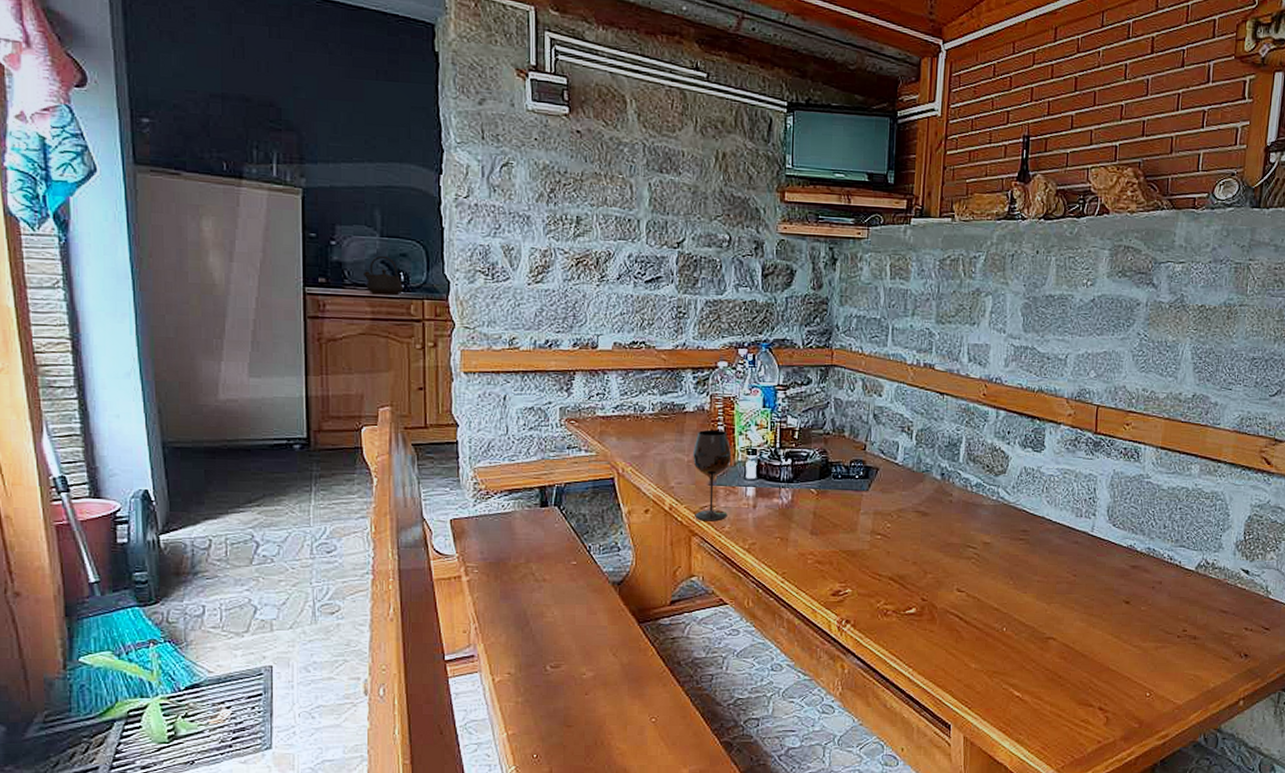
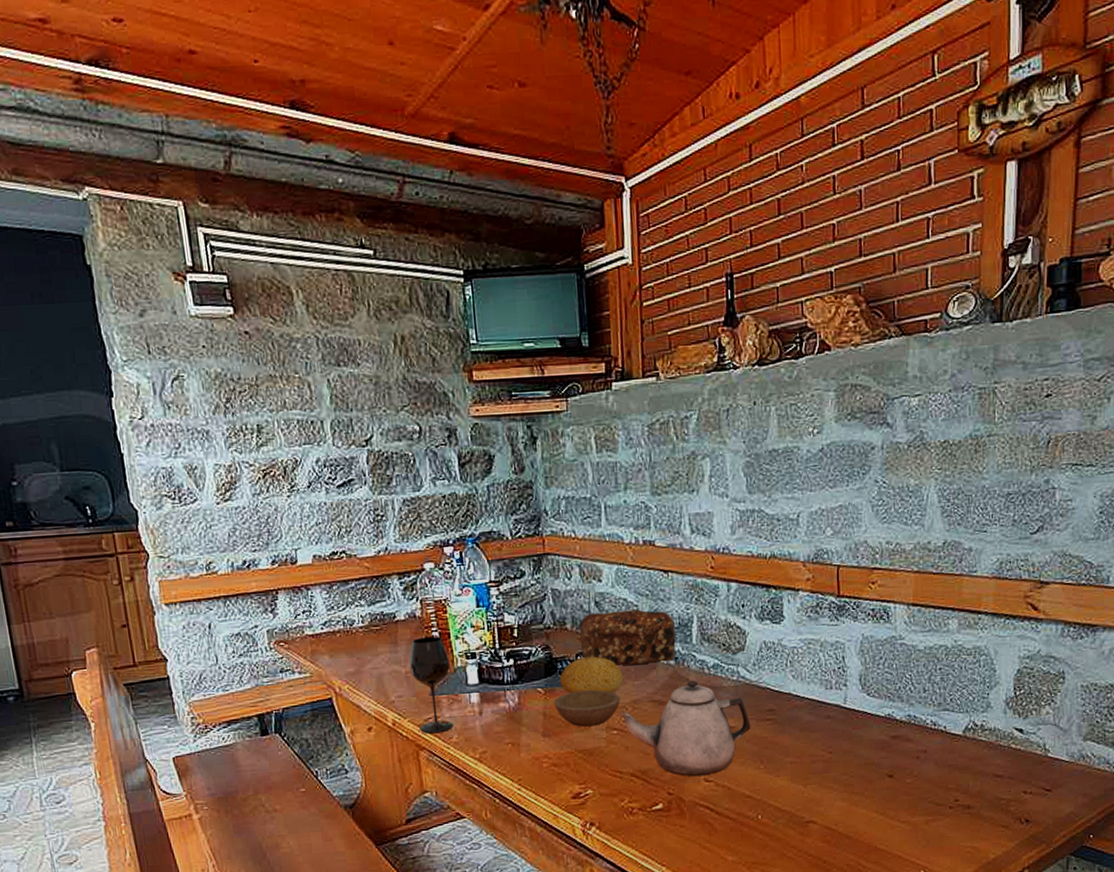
kettle: present [364,255,404,296] -> none [49,491,92,533]
bowl: none [824,495,888,529] -> present [553,690,621,727]
bread roll: none [832,464,892,500] -> present [559,656,624,693]
bread loaf: none [855,424,945,477] -> present [579,609,676,666]
teapot: none [883,496,1005,586] -> present [618,680,751,777]

